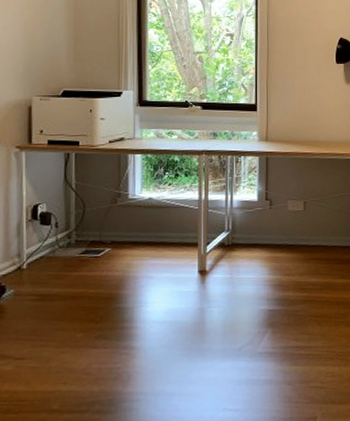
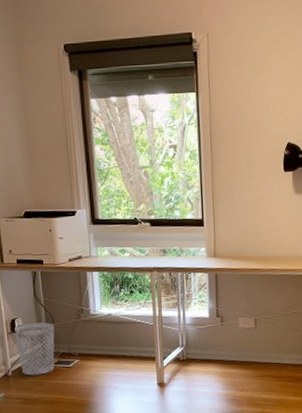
wastebasket: none [36,208,85,268] -> present [14,322,55,376]

